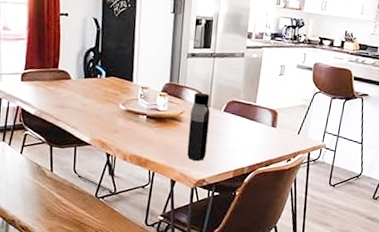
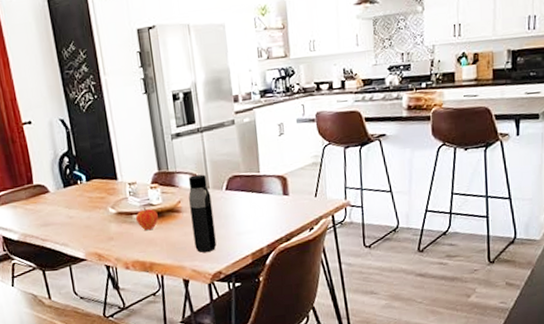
fruit: none [141,110,161,132] -> present [135,207,158,231]

